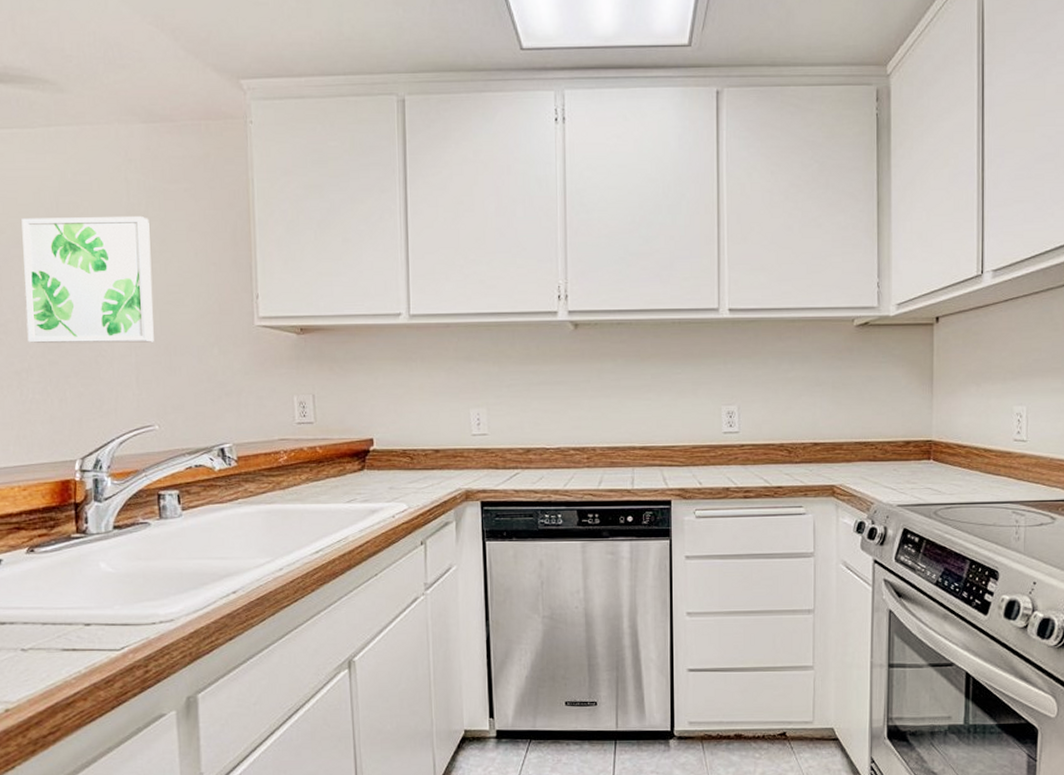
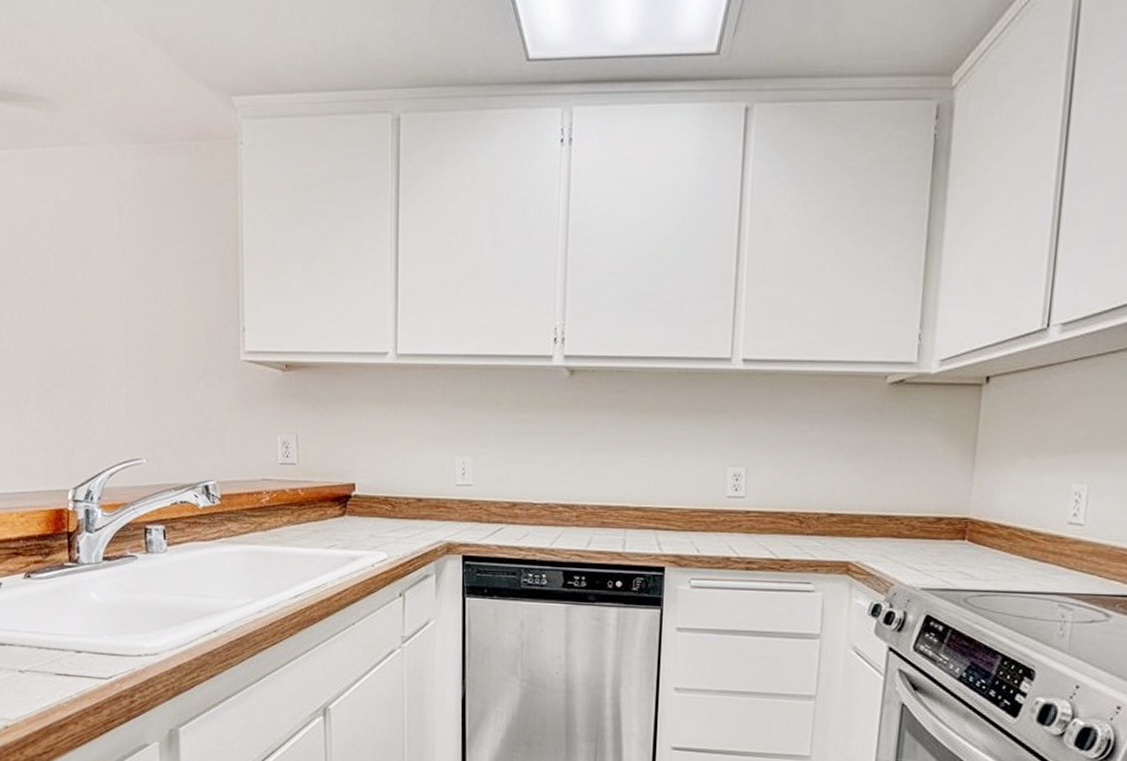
wall art: present [21,217,154,344] -> none [19,243,143,374]

